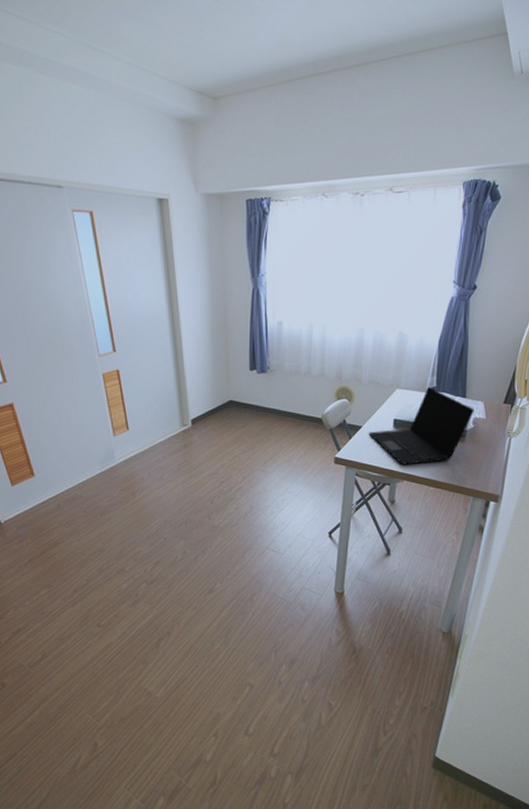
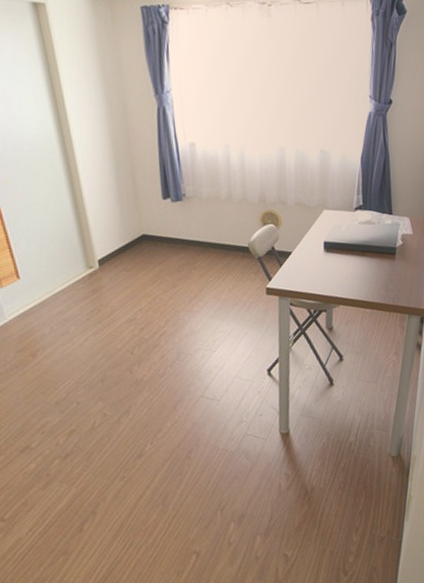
laptop: present [368,386,474,465] -> none [299,205,401,289]

